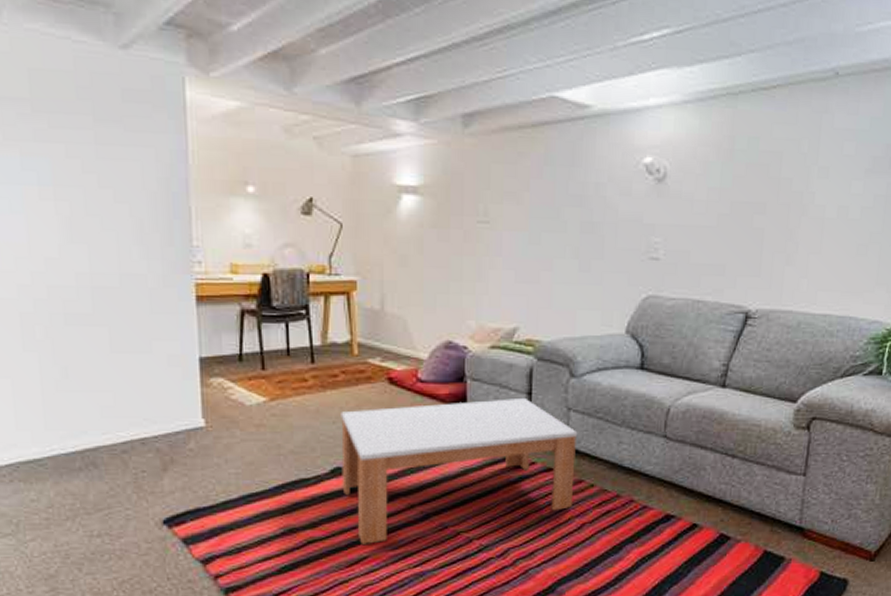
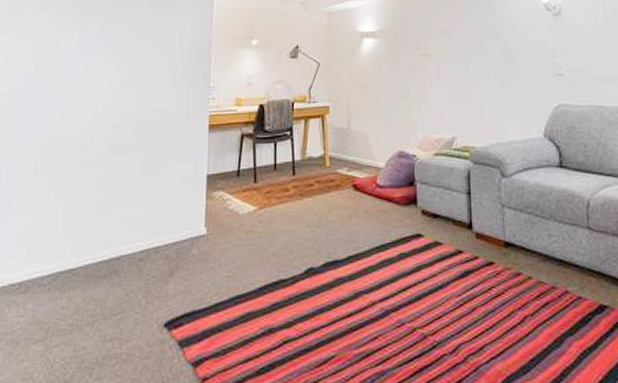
coffee table: present [341,397,578,544] -> none [314,197,514,343]

